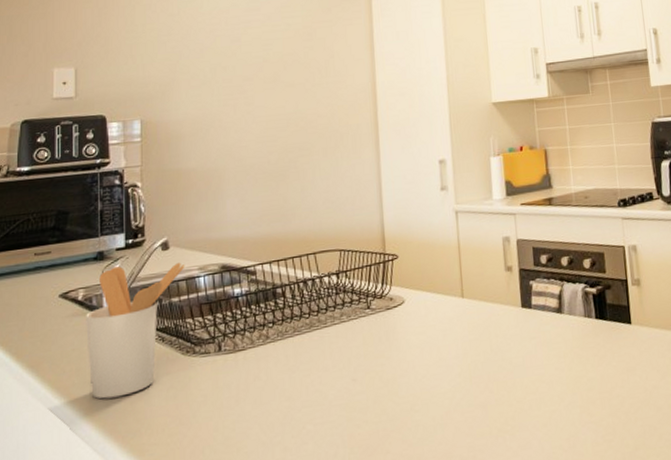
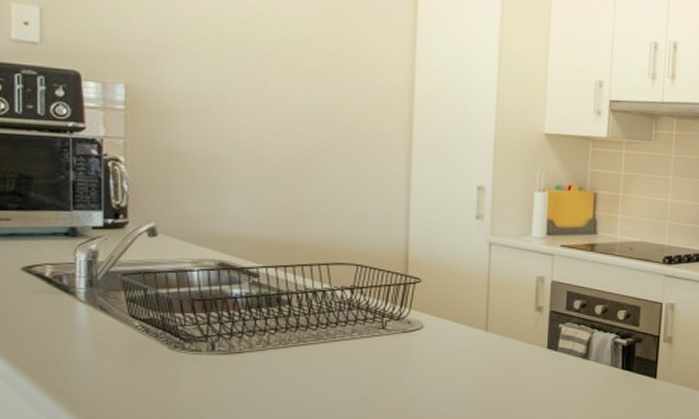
utensil holder: present [86,262,185,399] -> none [55,247,176,383]

